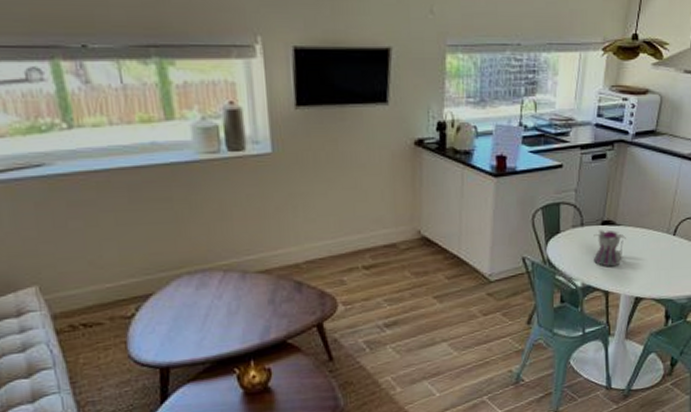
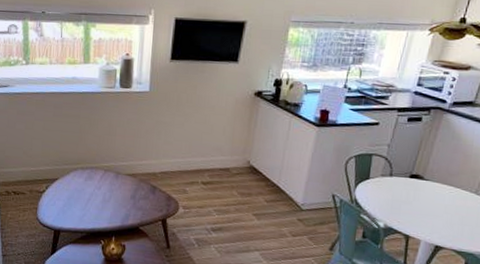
teapot: present [593,230,626,267] -> none [397,182,433,216]

